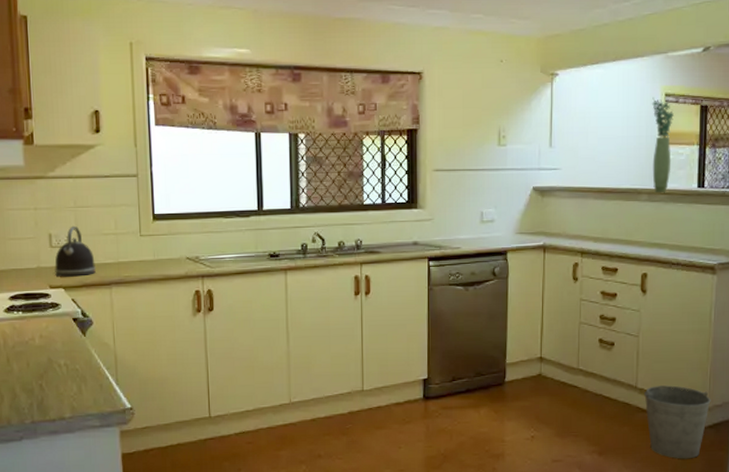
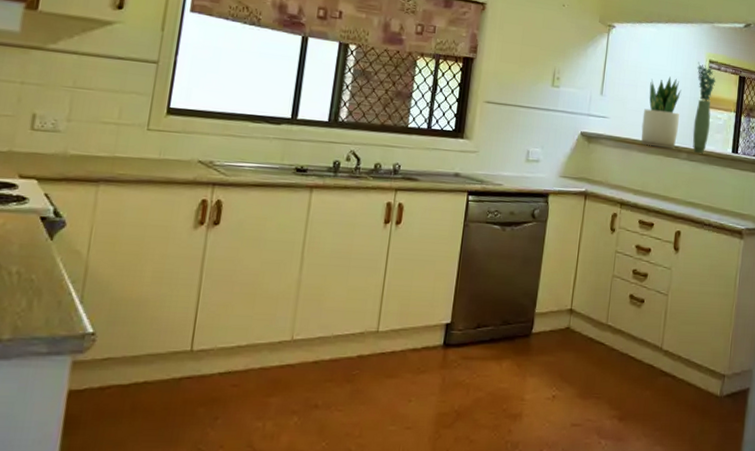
kettle: present [53,225,97,277] -> none [29,108,85,168]
planter: none [596,117,637,192] -> present [641,76,681,149]
bucket: present [644,385,711,459] -> none [668,348,731,430]

